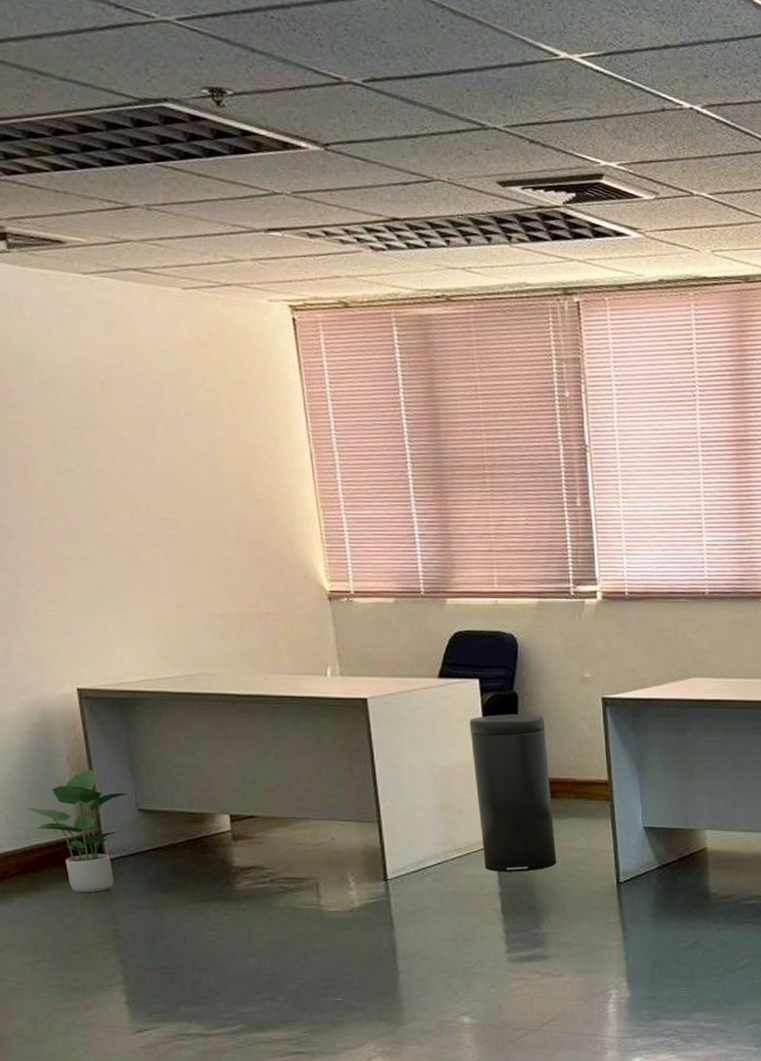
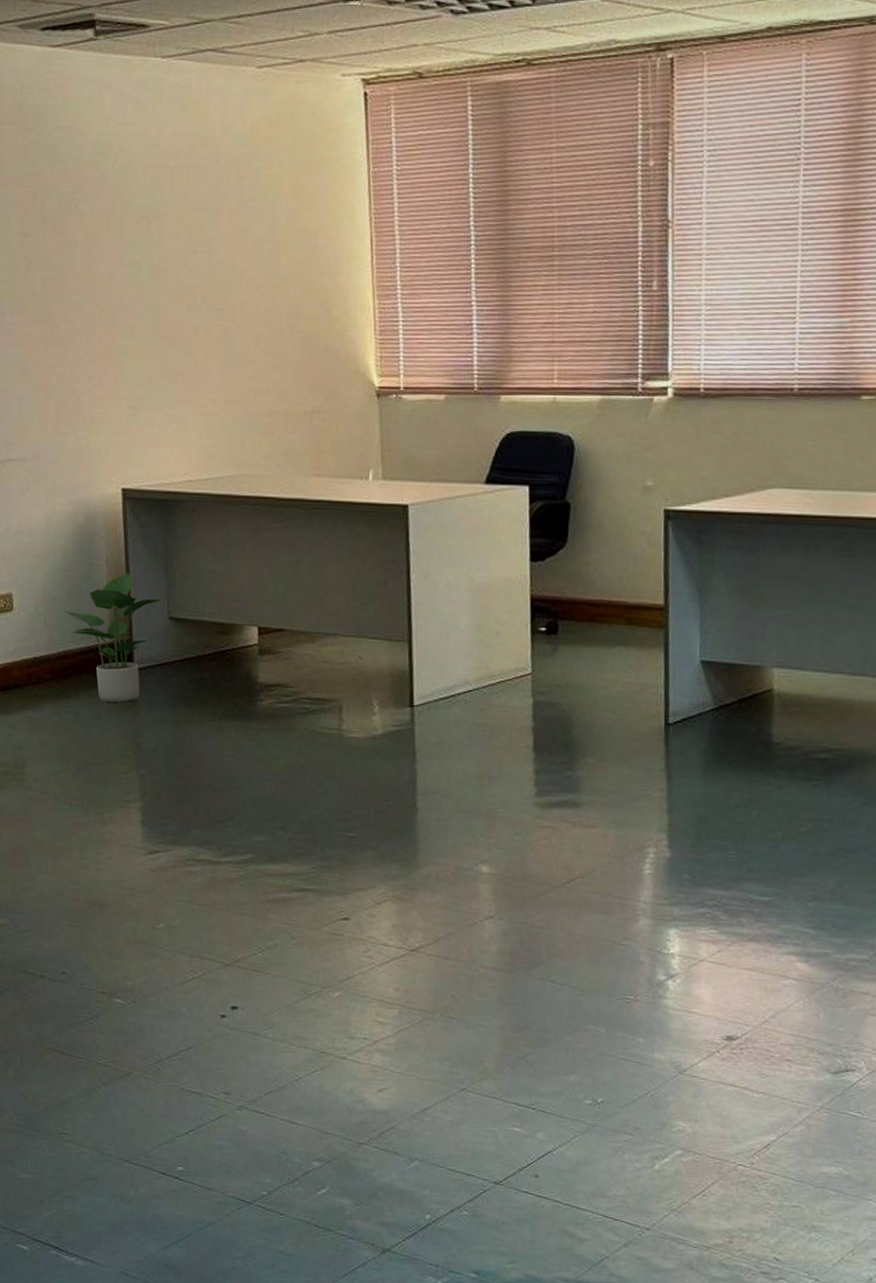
pedal bin: present [469,714,557,872] -> none [514,525,599,705]

